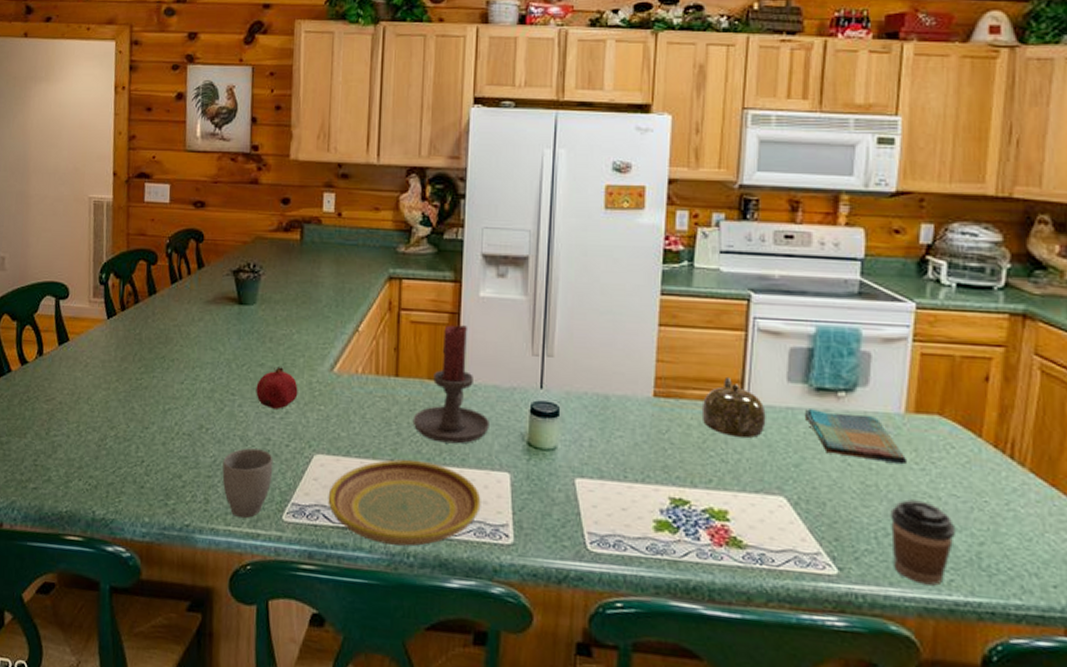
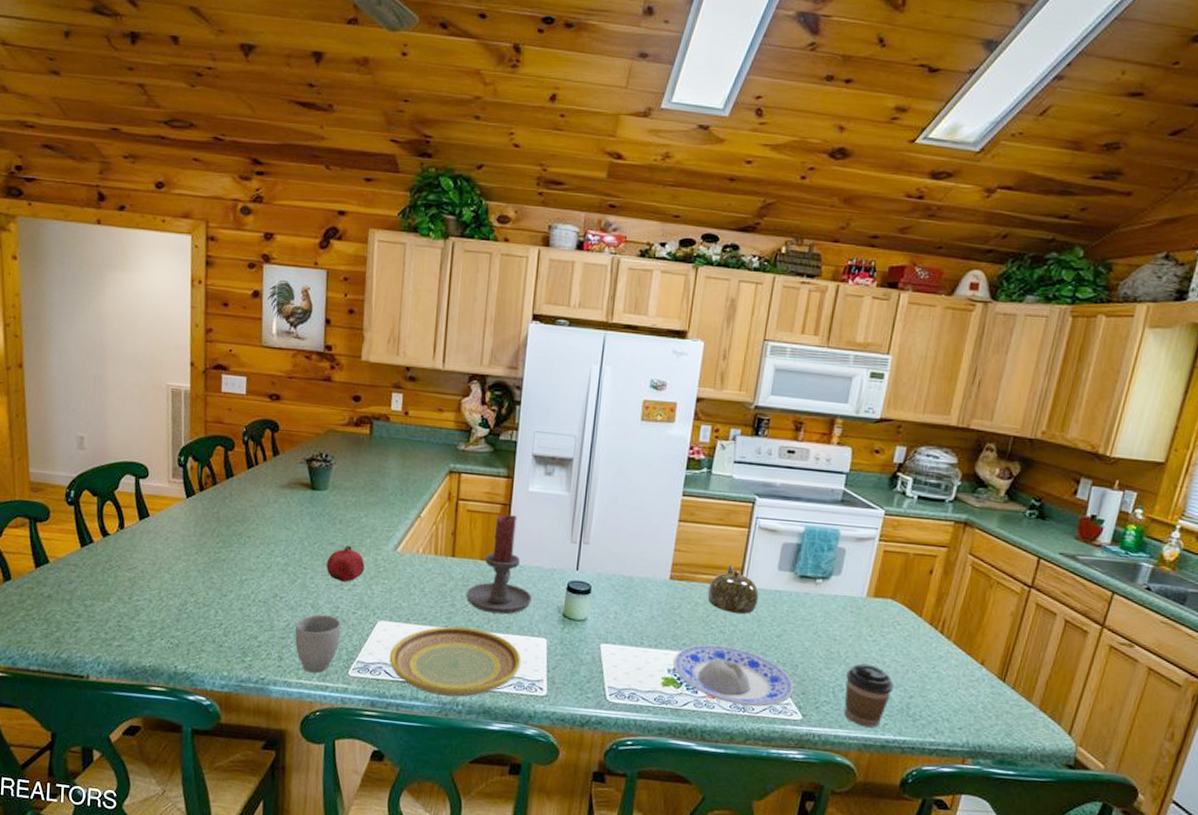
plate: none [667,477,824,558] -> present [673,644,794,707]
dish towel: present [804,409,906,465] -> none [788,592,863,637]

